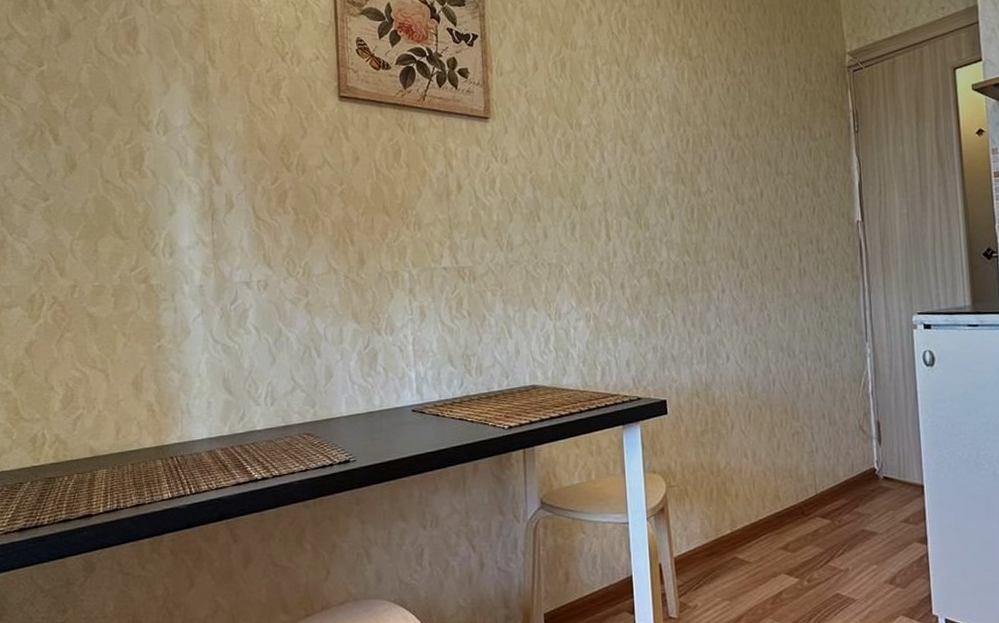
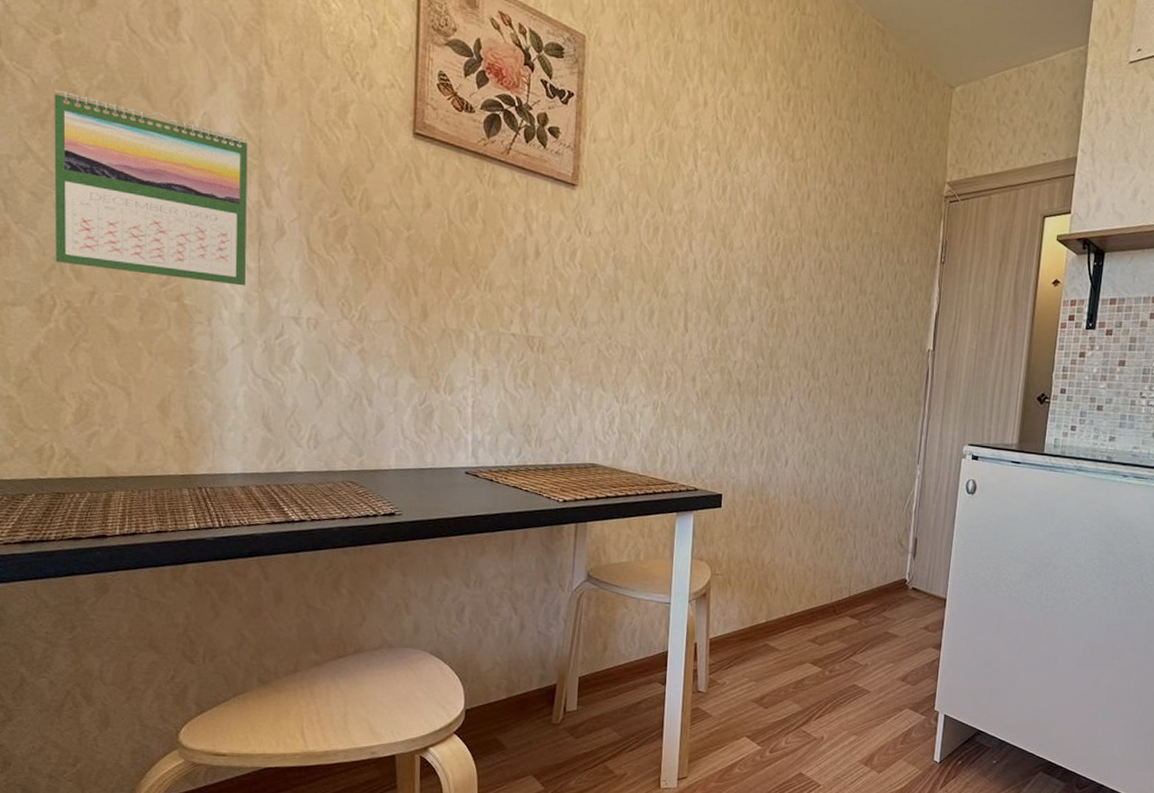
calendar: none [39,113,202,264] -> present [54,89,248,286]

